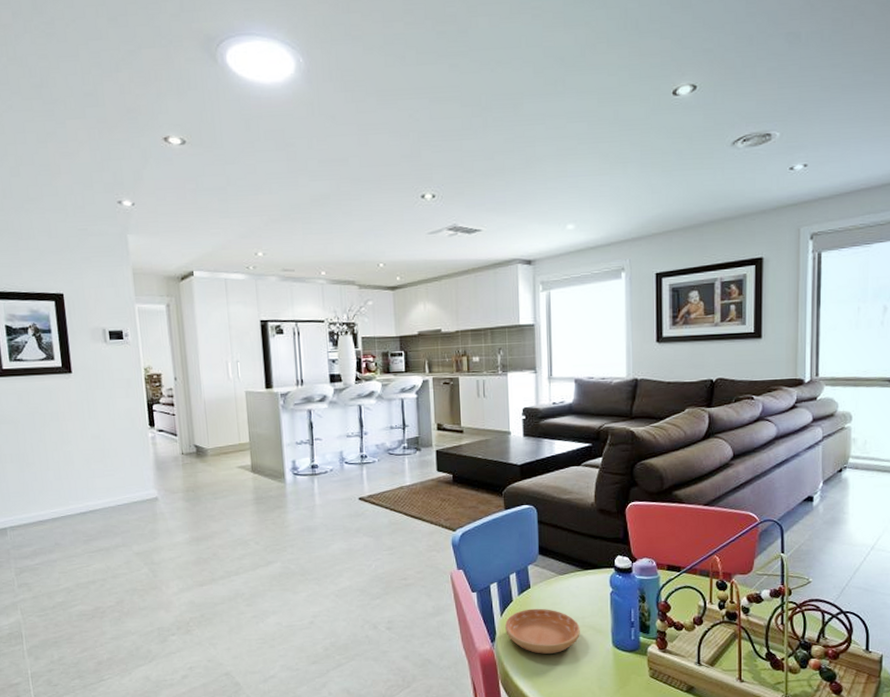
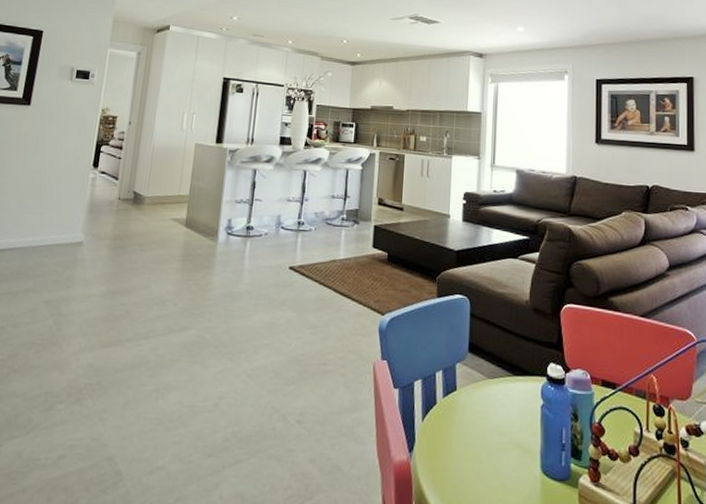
saucer: present [505,608,580,654] -> none [426,415,507,474]

